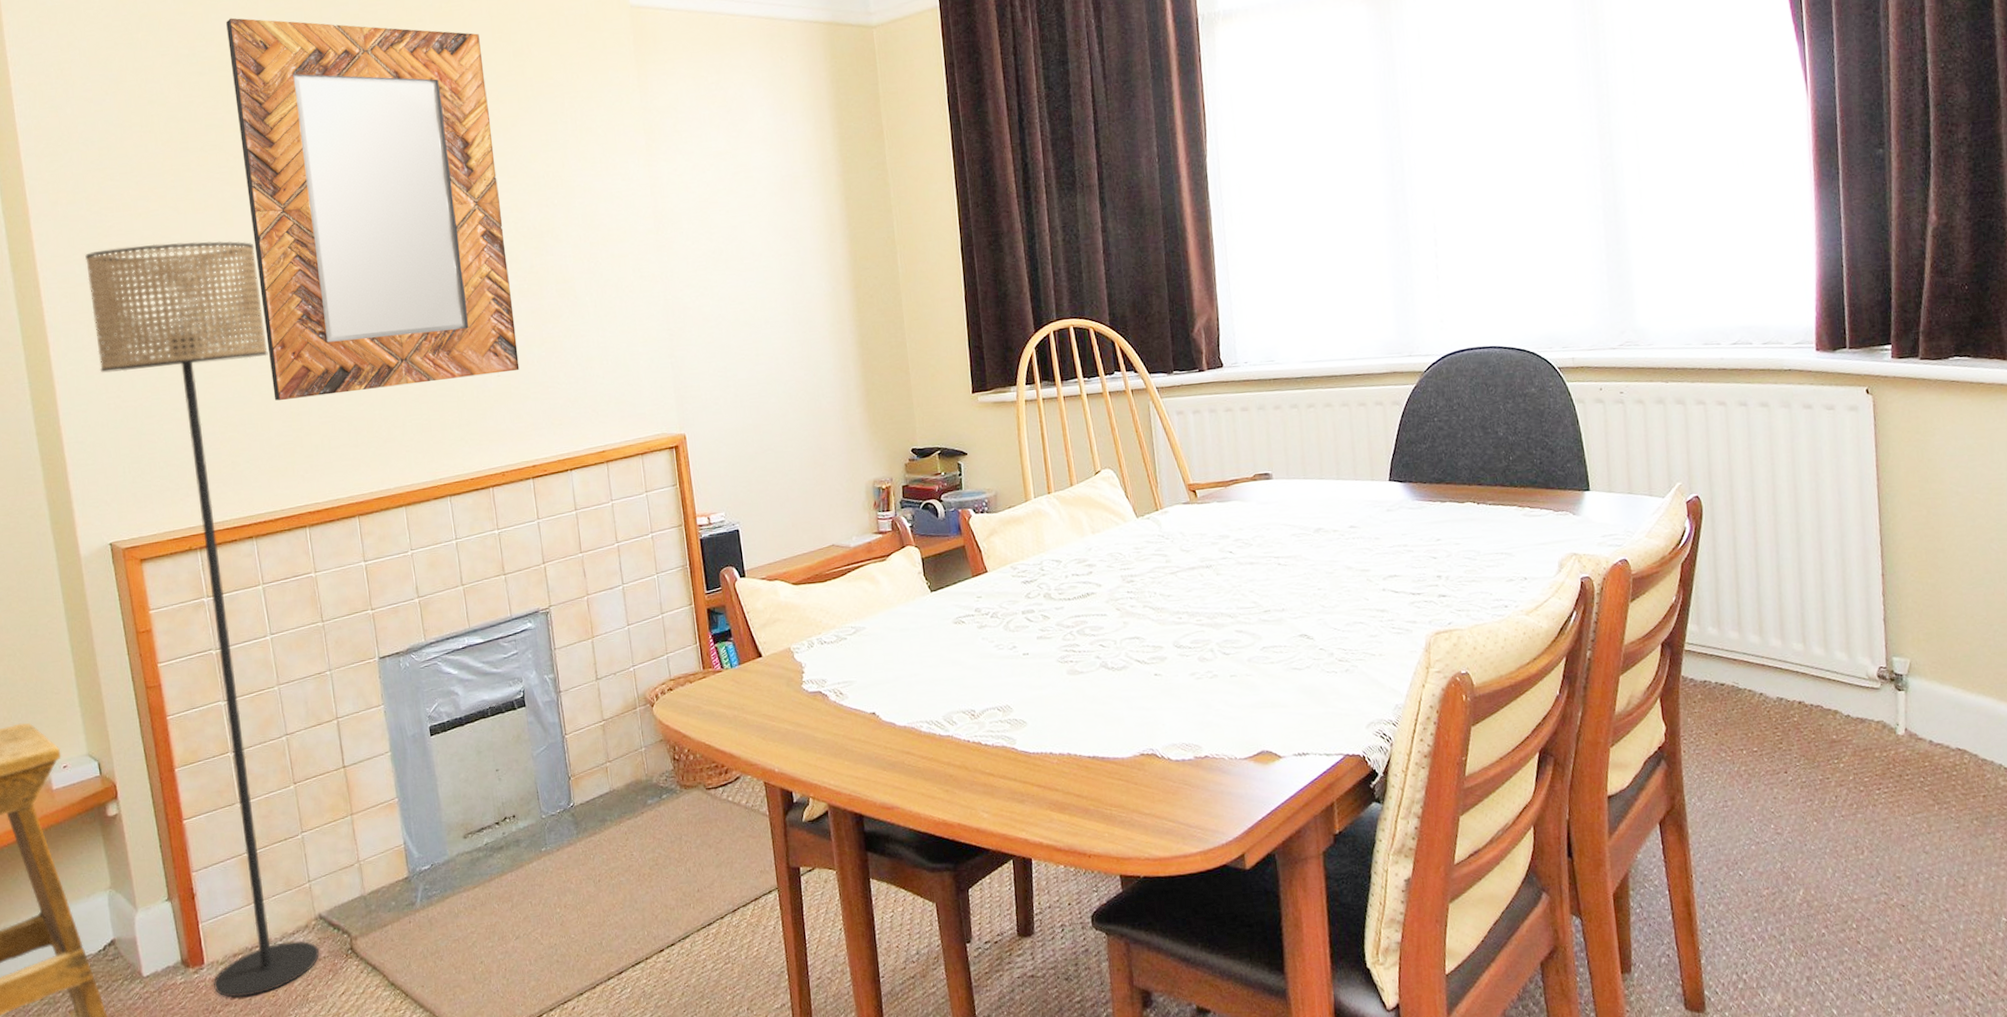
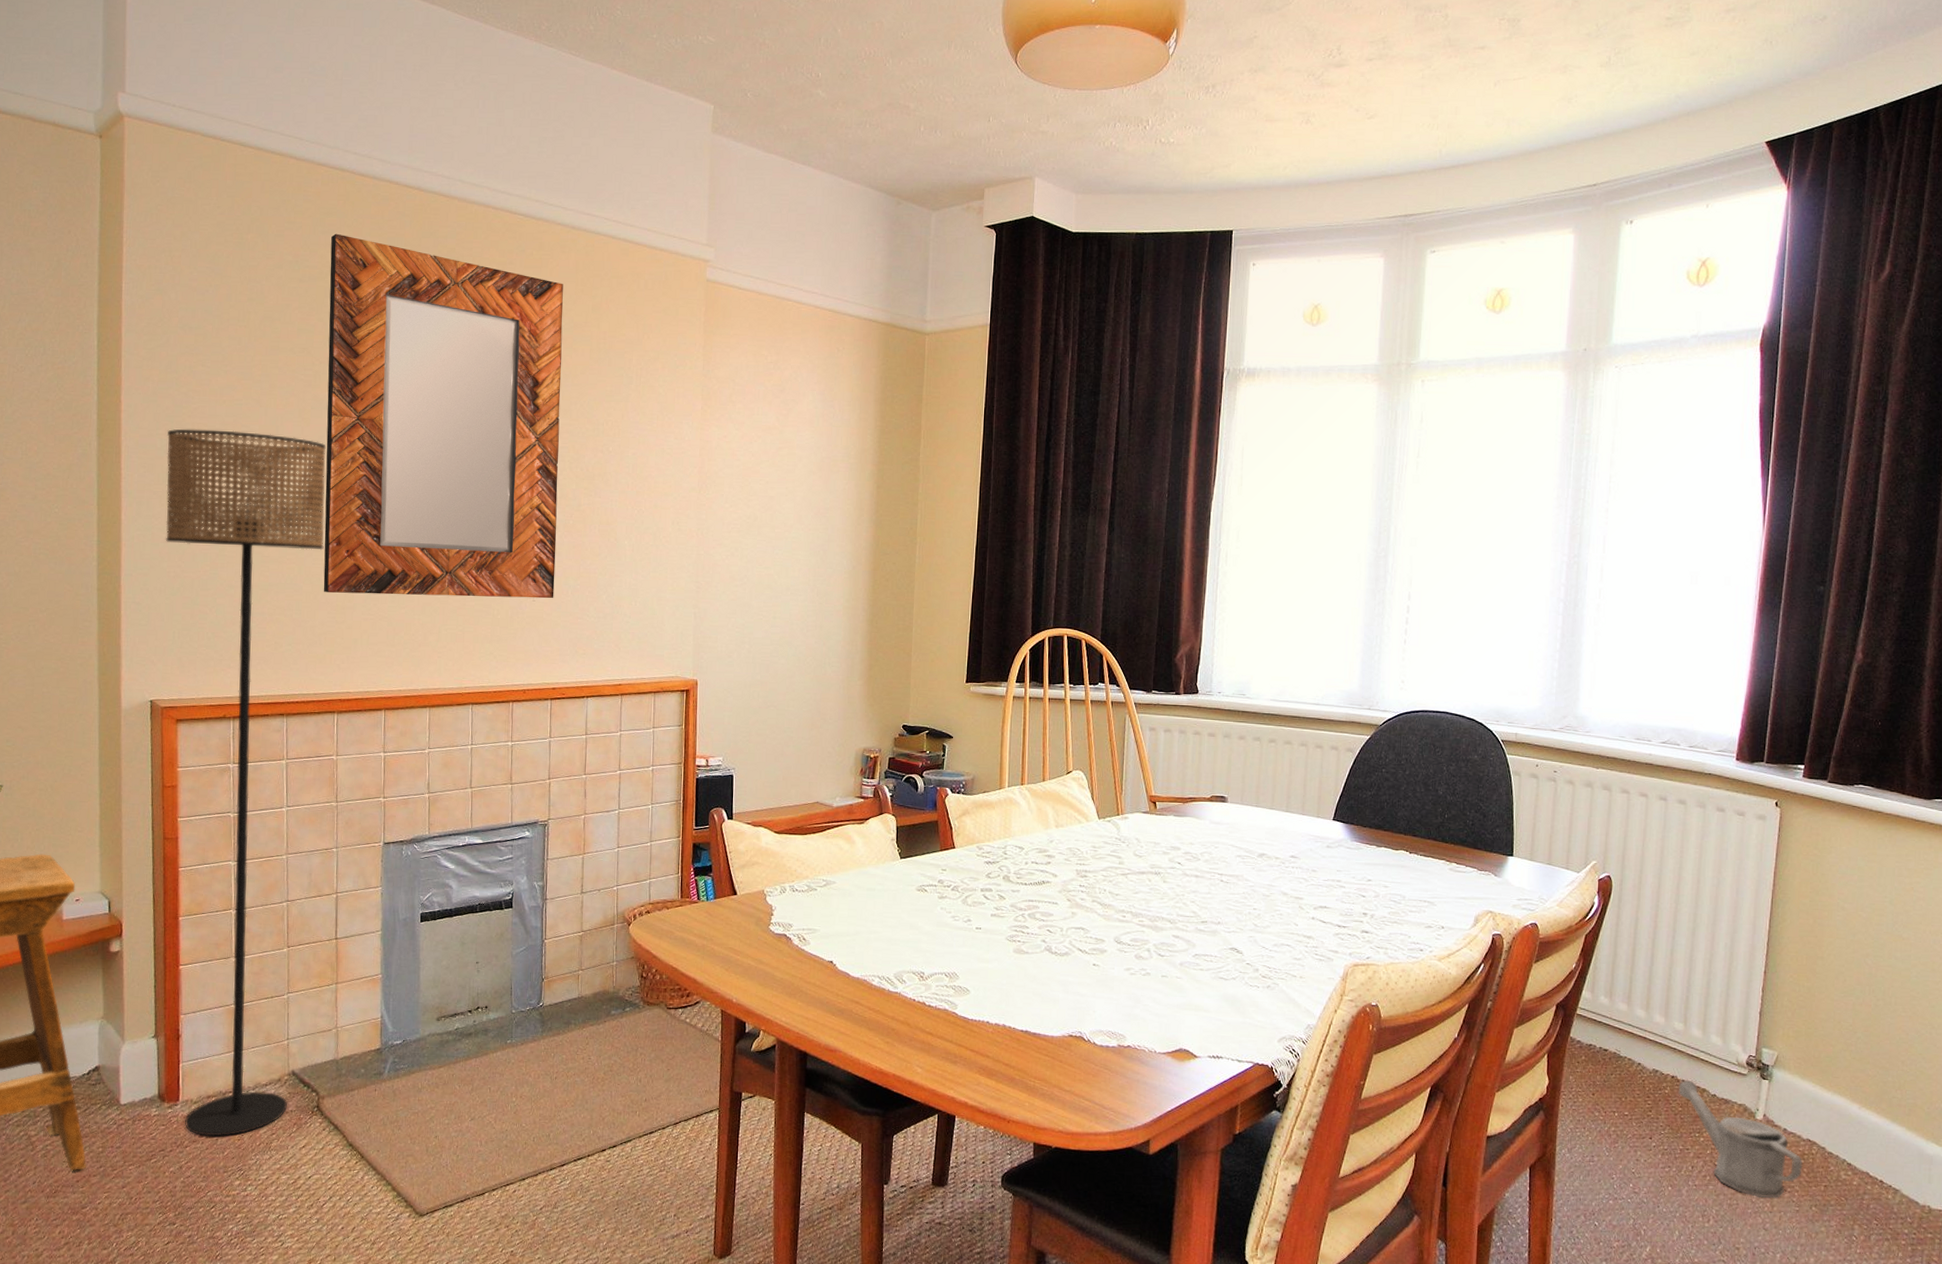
watering can: none [1807,703,1957,819] -> present [1678,1079,1804,1199]

